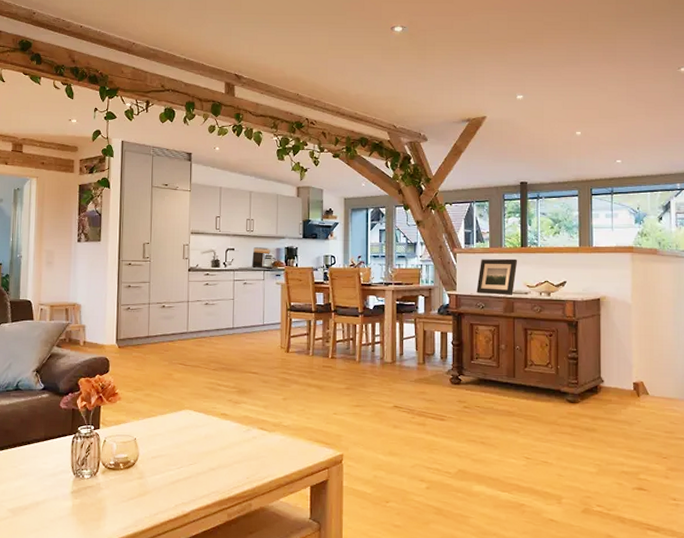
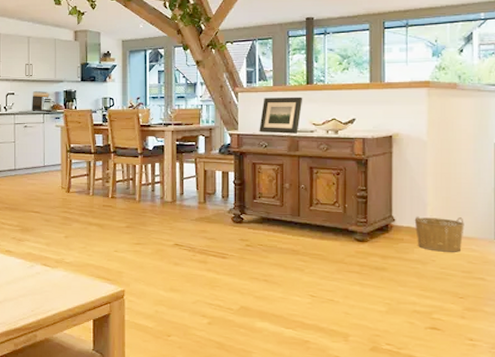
basket: none [621,377,666,413] -> present [414,216,464,252]

